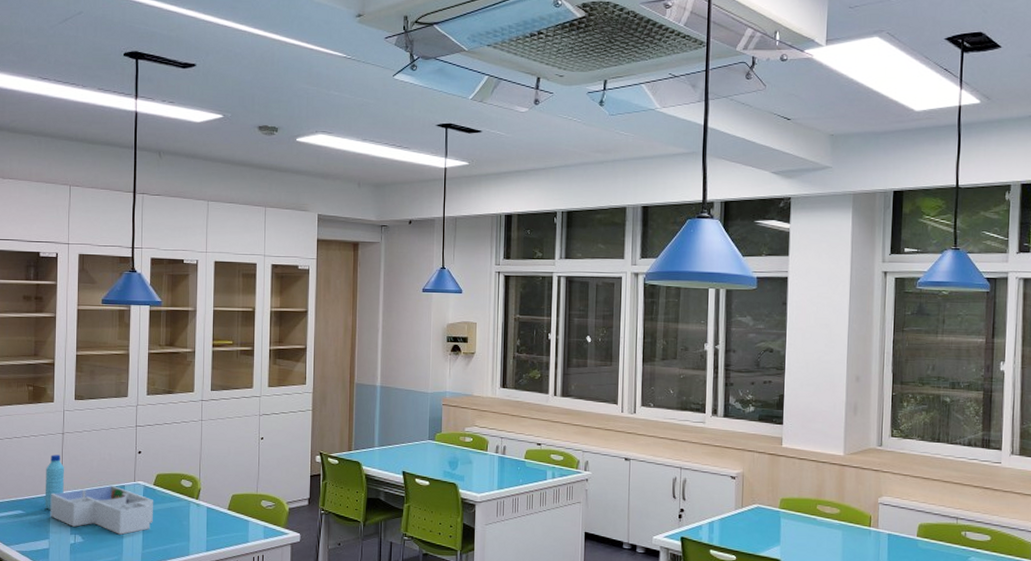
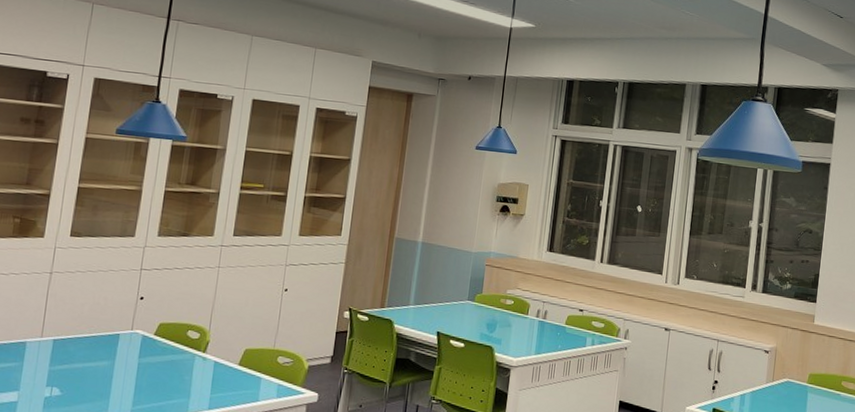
water bottle: present [44,455,65,510] -> none [18,296,49,358]
desk organizer: present [50,485,153,535] -> none [23,332,152,389]

